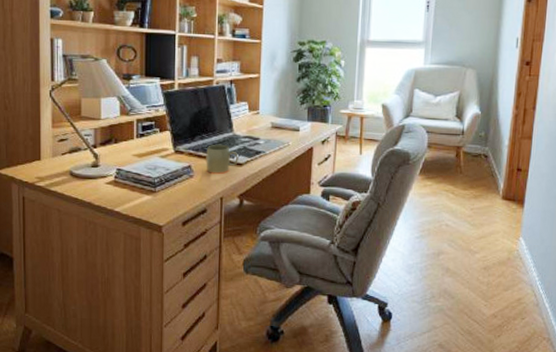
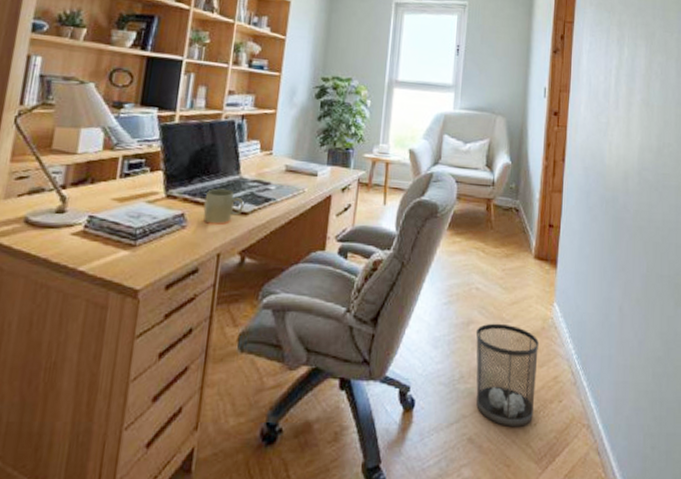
waste bin: none [445,254,504,337] -> present [475,323,539,426]

